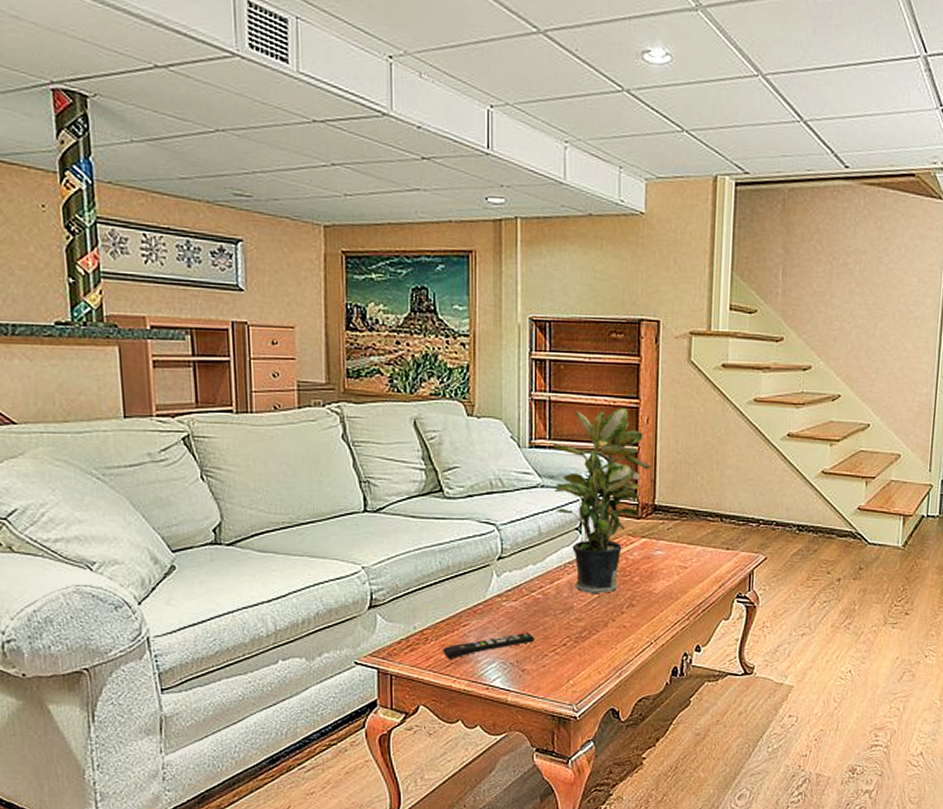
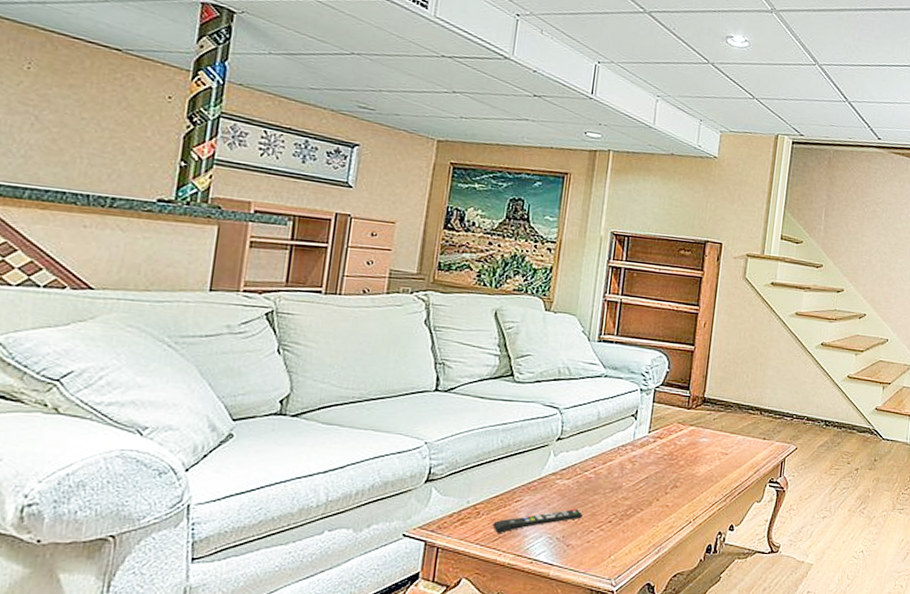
potted plant: present [552,408,653,595] -> none [615,312,706,476]

